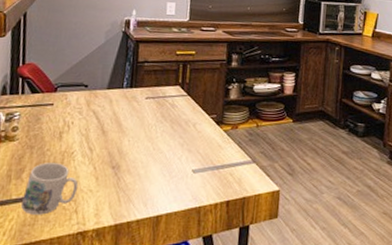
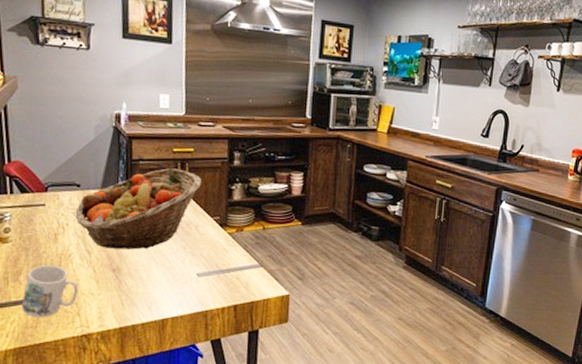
fruit basket: none [80,69,202,147] -> present [75,168,202,250]

